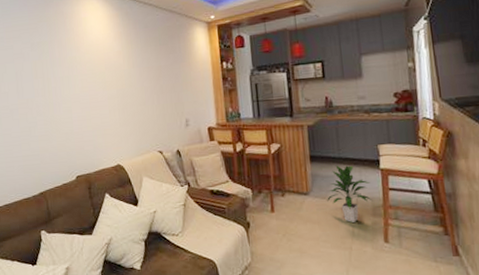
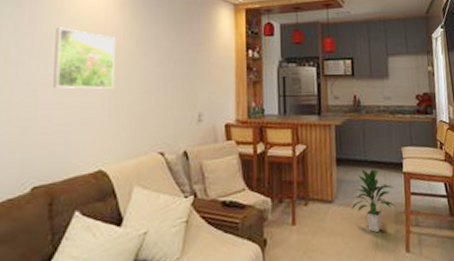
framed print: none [77,58,121,105] -> present [53,27,115,89]

